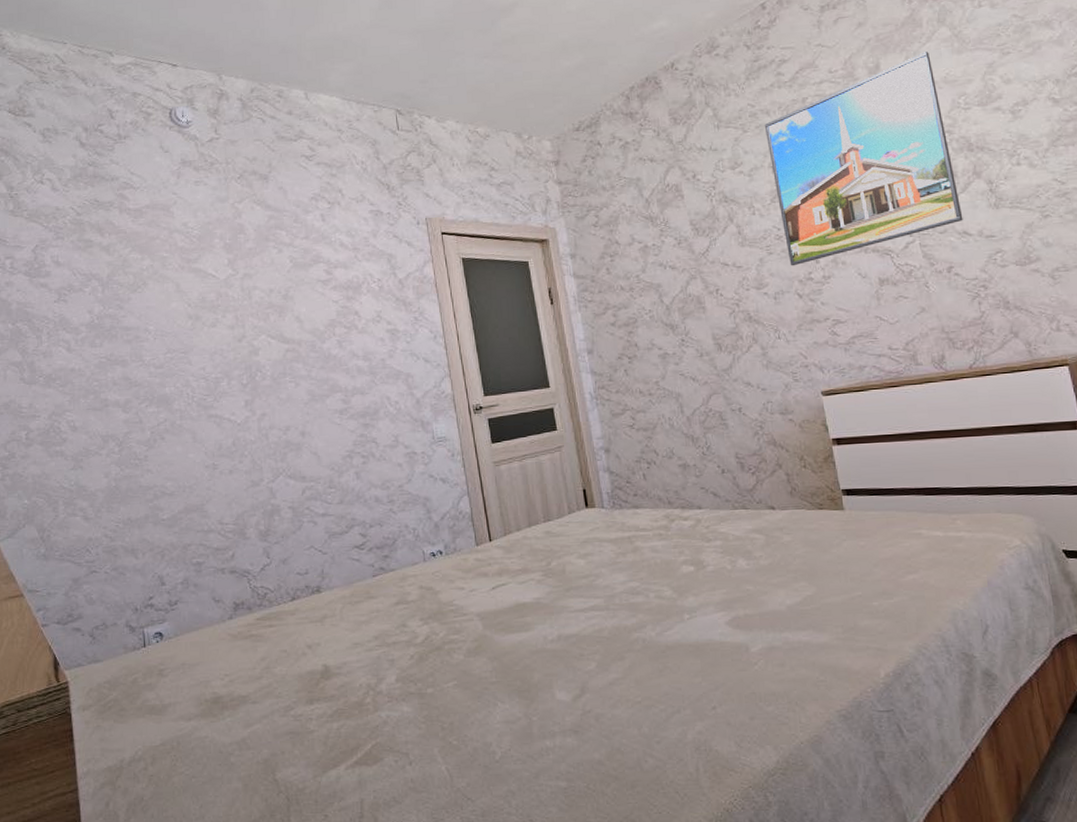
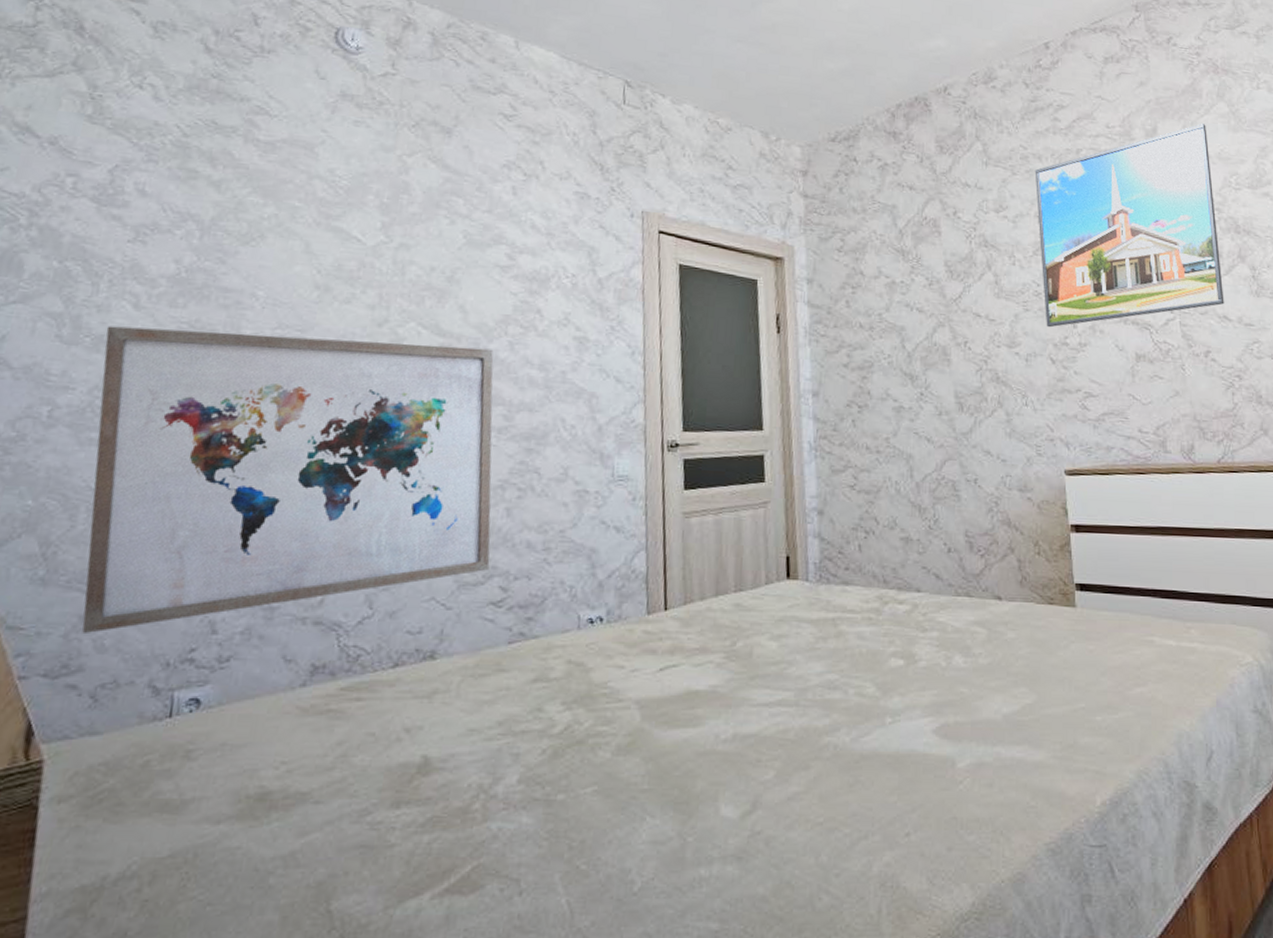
wall art: none [52,348,350,591] -> present [82,326,494,633]

